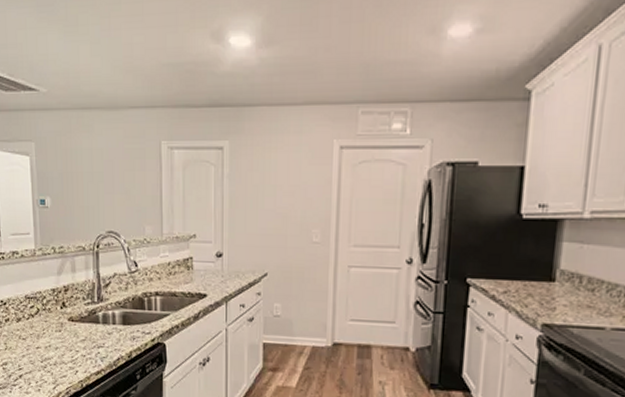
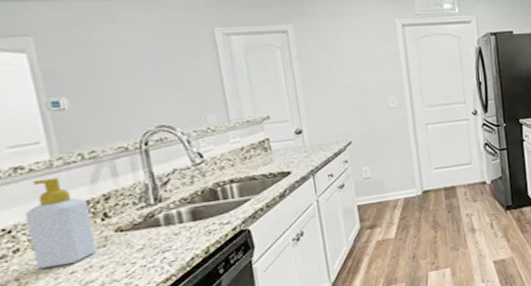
soap bottle: none [15,264,55,341] -> present [25,177,97,270]

